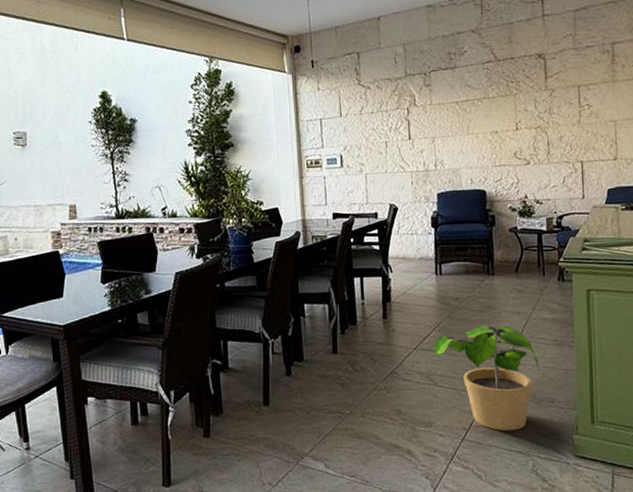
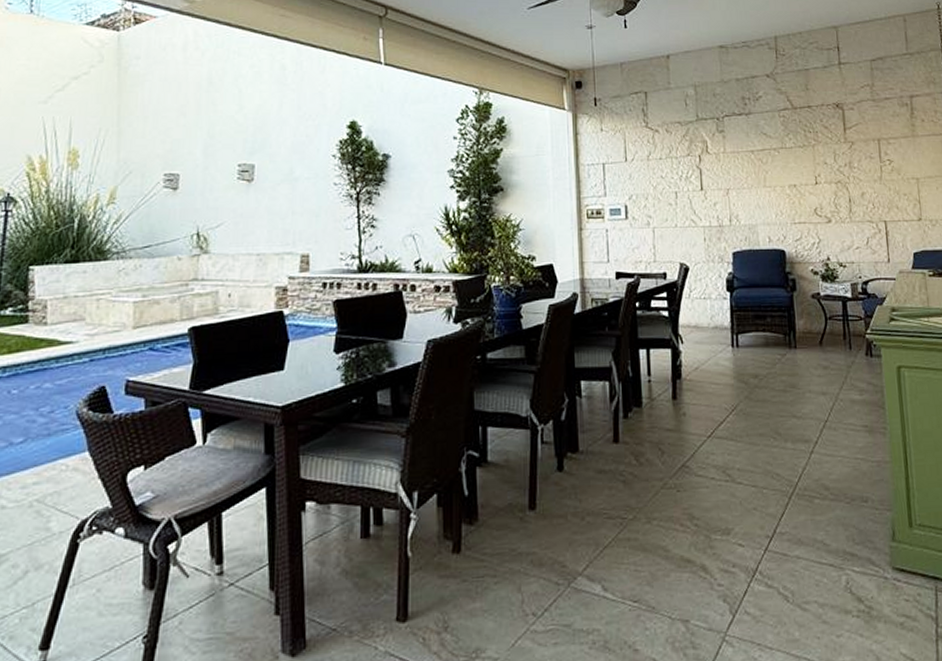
potted plant: present [433,325,539,432] -> none [730,408,849,539]

